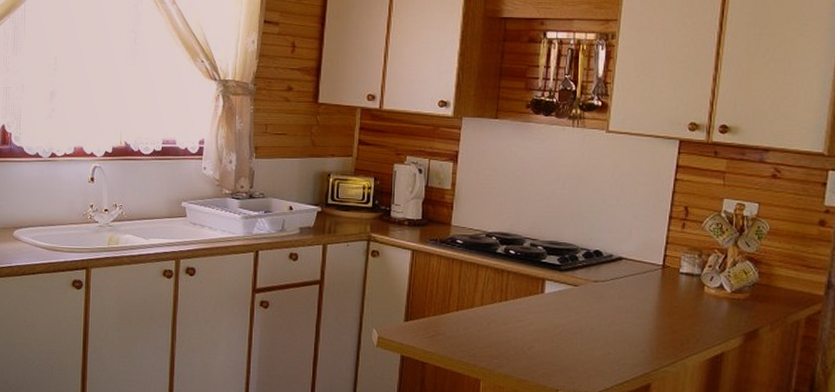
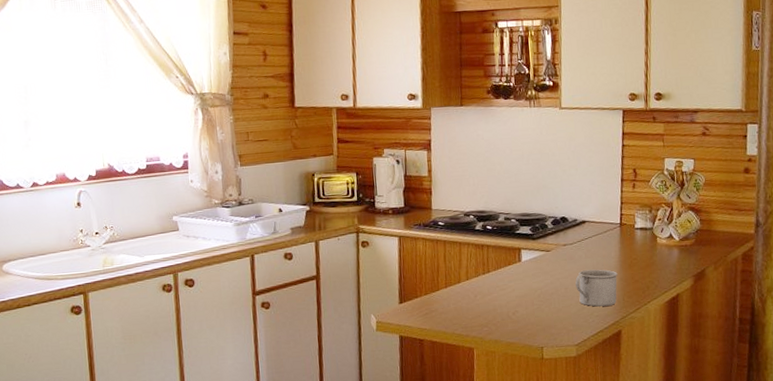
mug: none [603,312,654,355] -> present [575,269,618,307]

